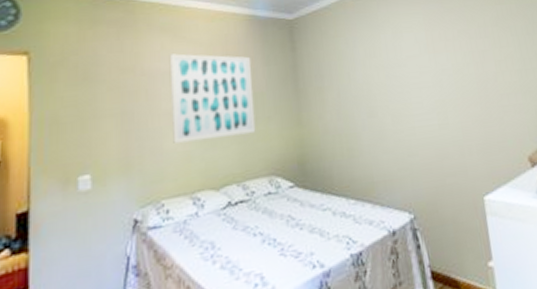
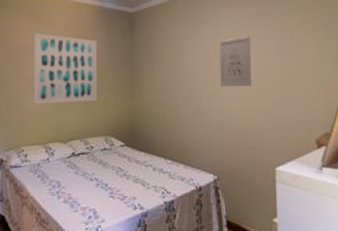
wall art: none [400,38,444,103] -> present [219,36,252,87]

